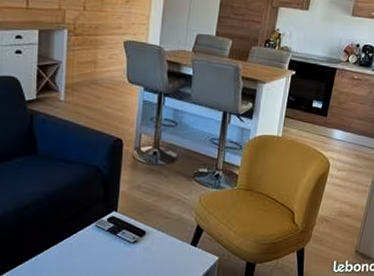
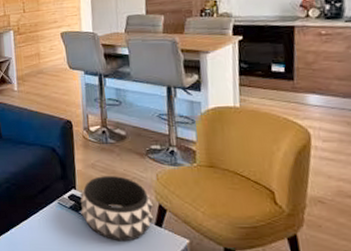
decorative bowl: none [119,198,192,262] -> present [80,176,153,242]

